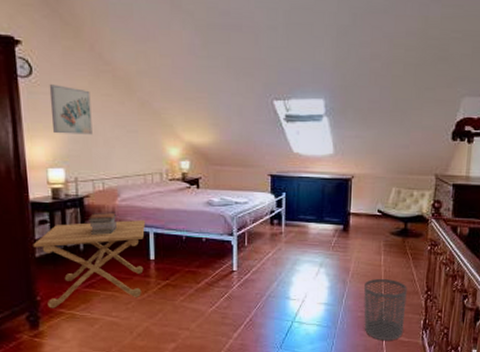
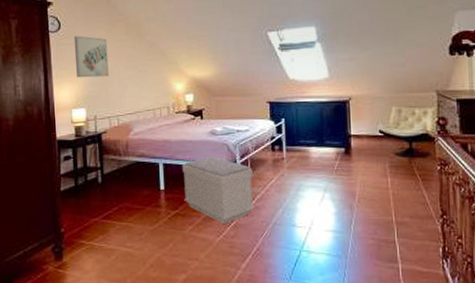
side table: present [33,220,145,309] -> none [59,152,155,240]
book stack: present [87,212,118,235] -> none [105,145,131,168]
bench: none [175,228,249,295] -> present [182,157,255,224]
waste bin: present [364,278,407,341] -> none [373,202,421,271]

